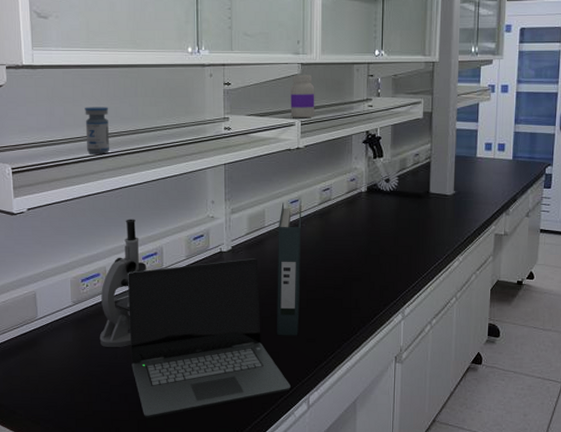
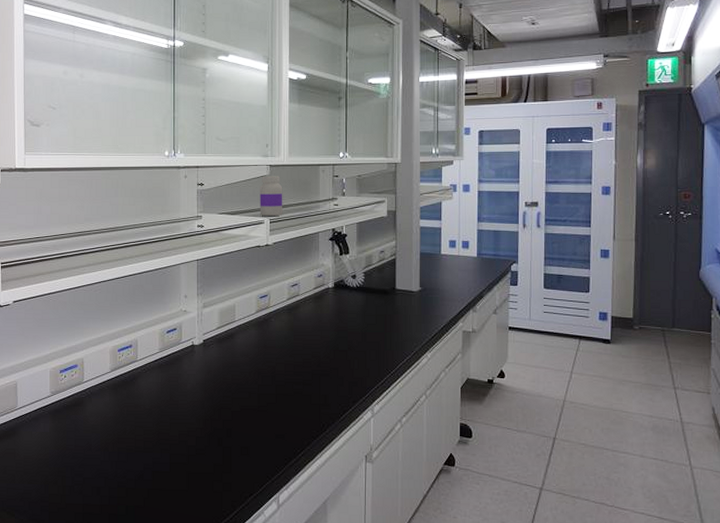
medicine bottle: present [85,107,109,153] -> none [69,206,92,249]
microscope: present [99,219,147,348] -> none [75,312,122,440]
laptop: present [127,258,291,418] -> none [103,352,260,513]
binder: present [277,202,302,336] -> none [247,297,271,432]

